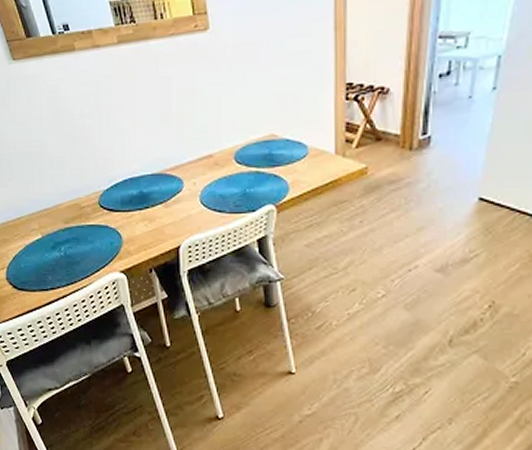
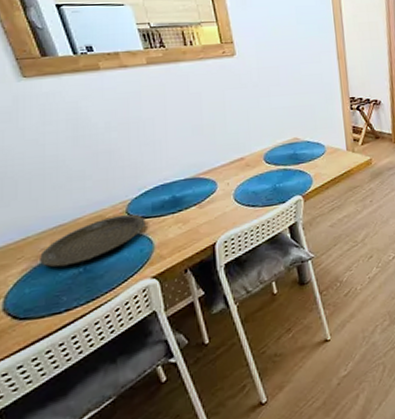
plate: none [31,206,115,248] -> present [40,214,146,267]

